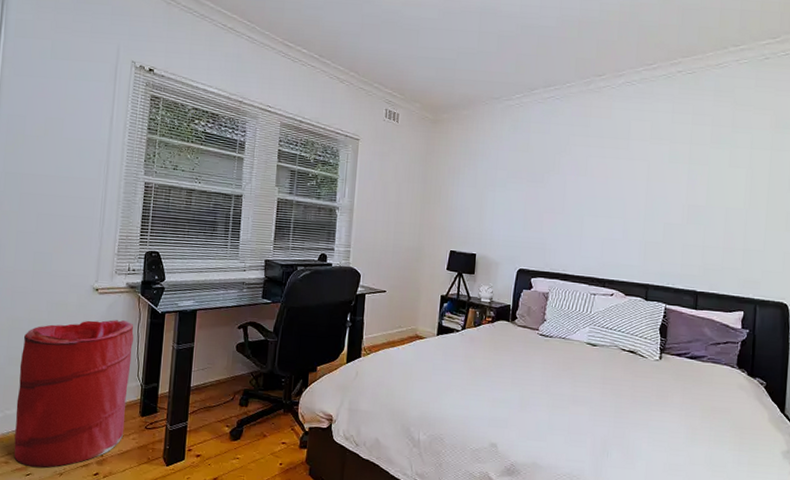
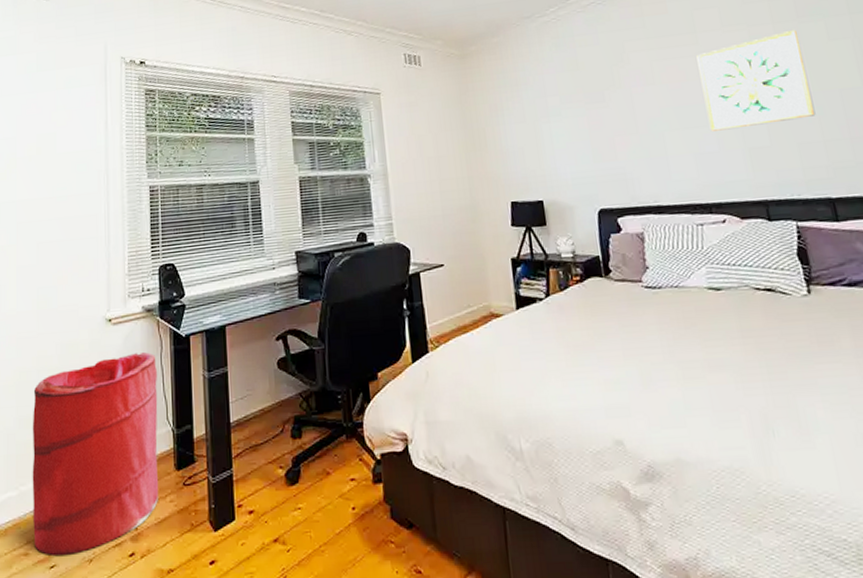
wall art: none [620,152,707,225] -> present [696,29,816,131]

